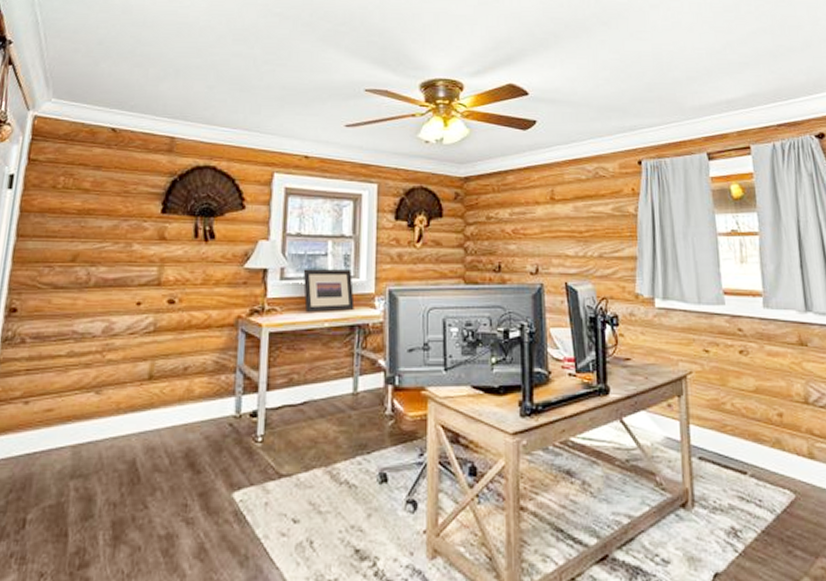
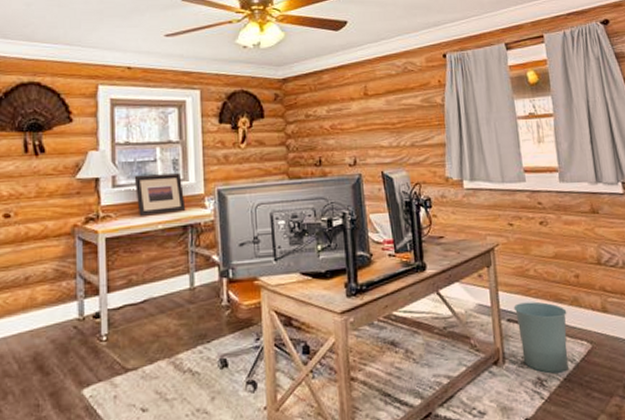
waste bin: none [706,439,768,524] -> present [513,301,569,373]

